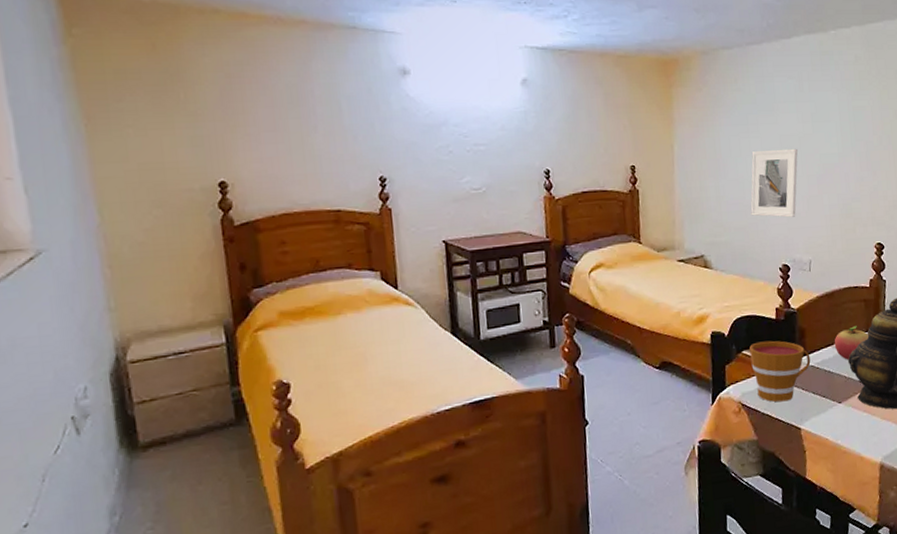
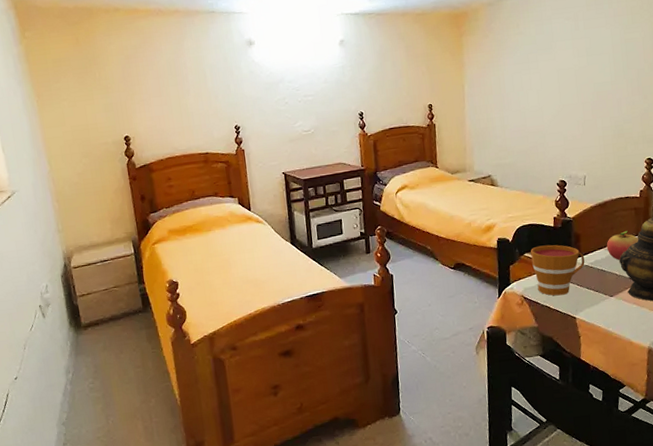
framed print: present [750,148,798,218] -> none [531,80,574,141]

